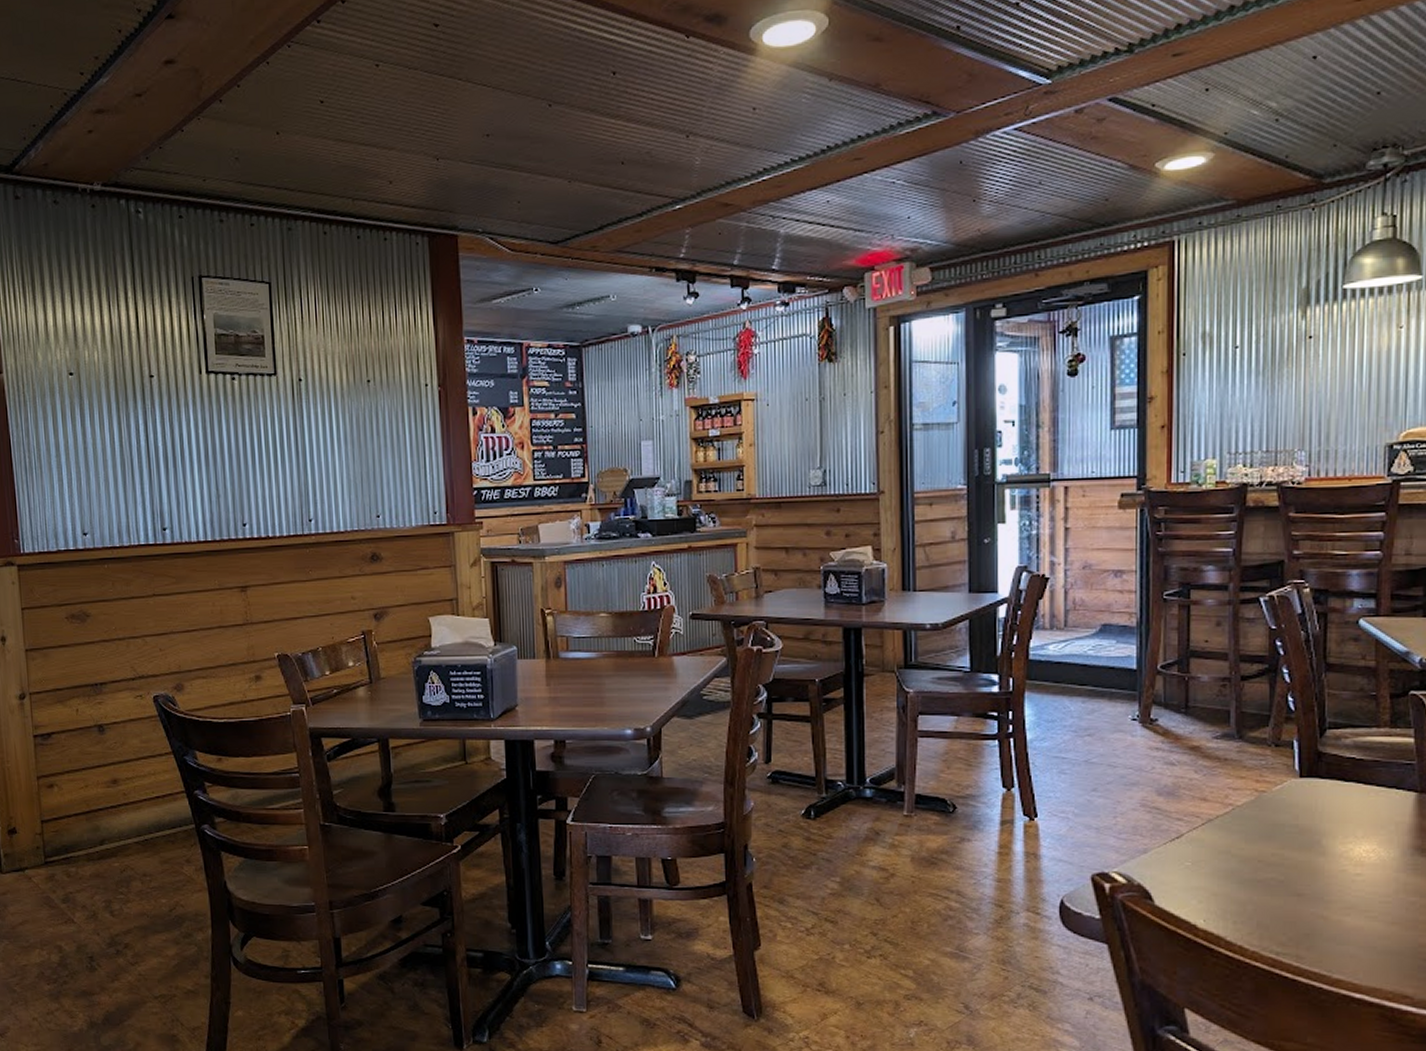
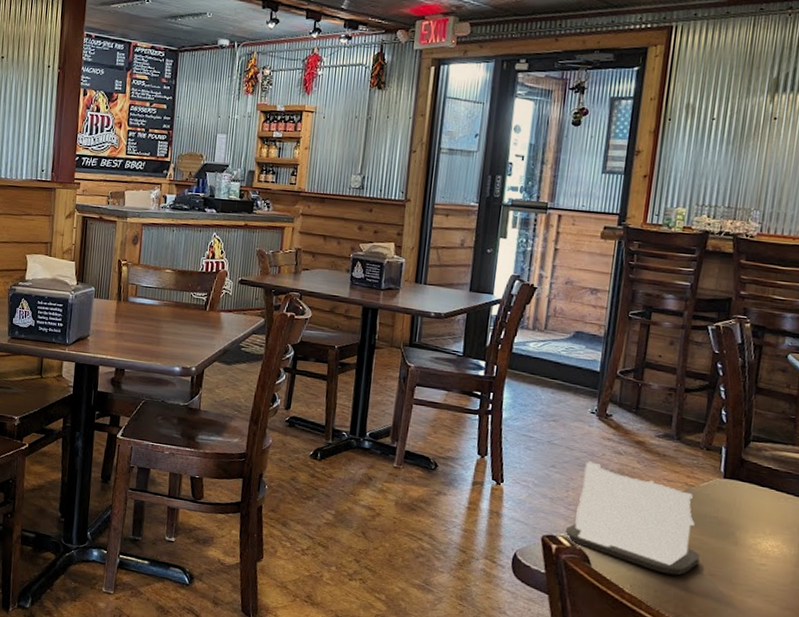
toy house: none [1118,778,1282,901] -> present [564,461,700,576]

